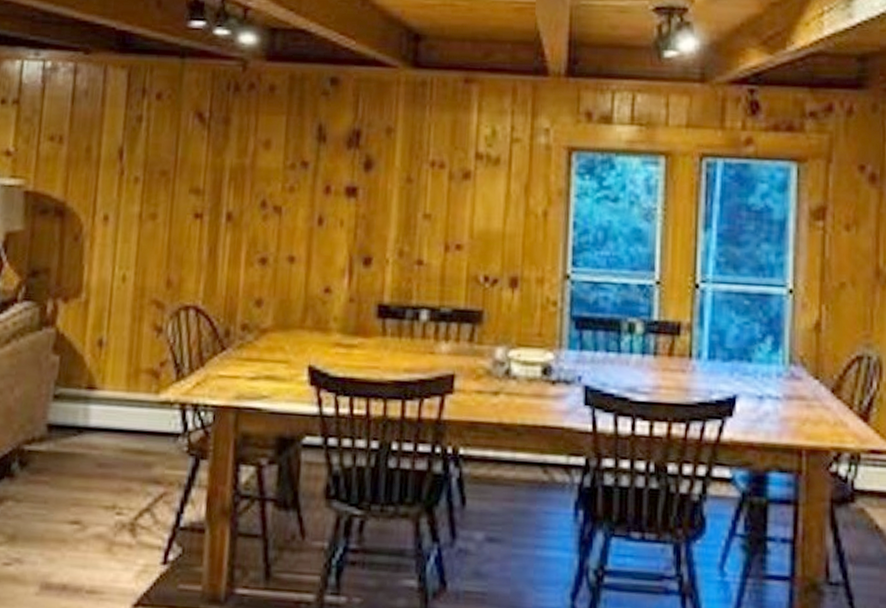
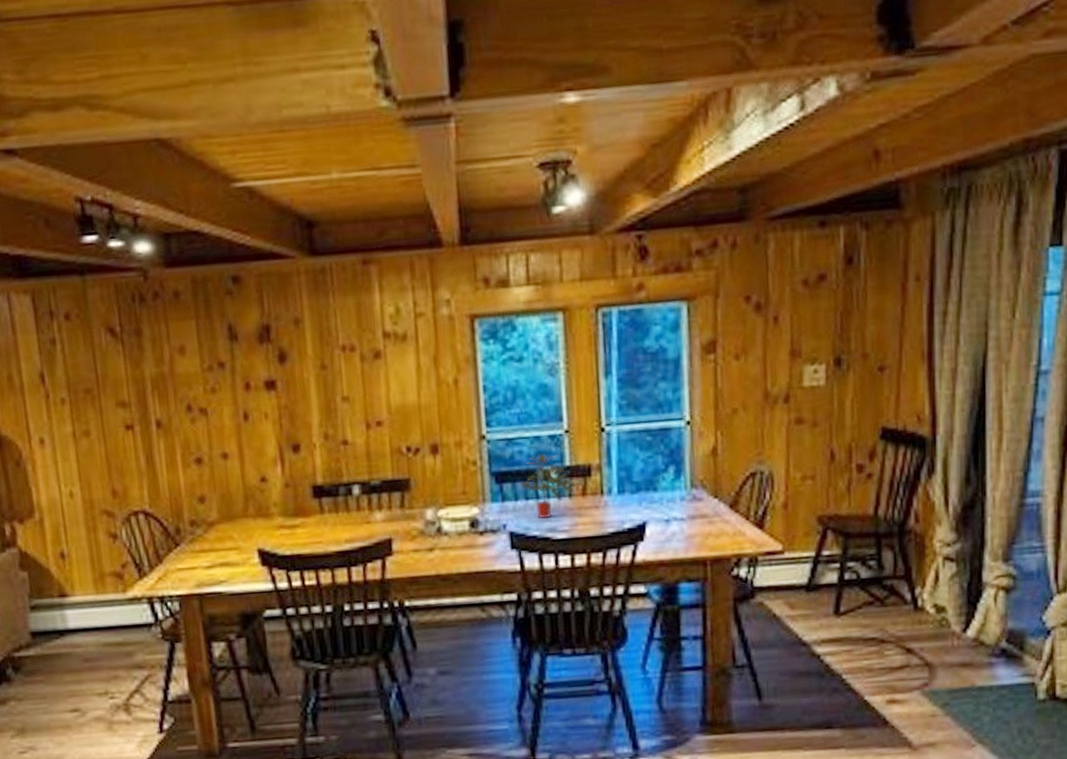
potted plant: none [601,303,672,375] -> present [520,454,584,518]

